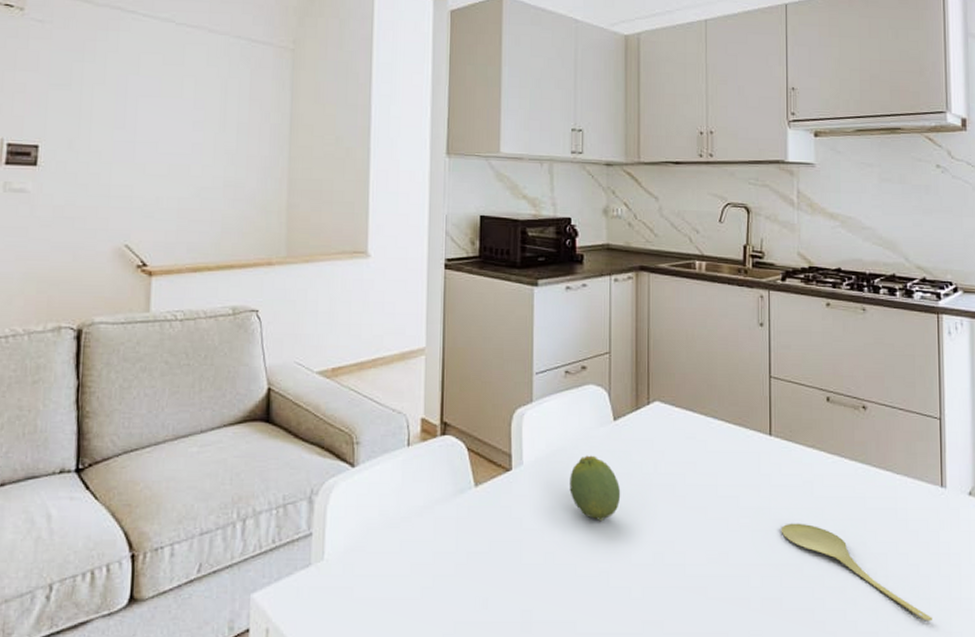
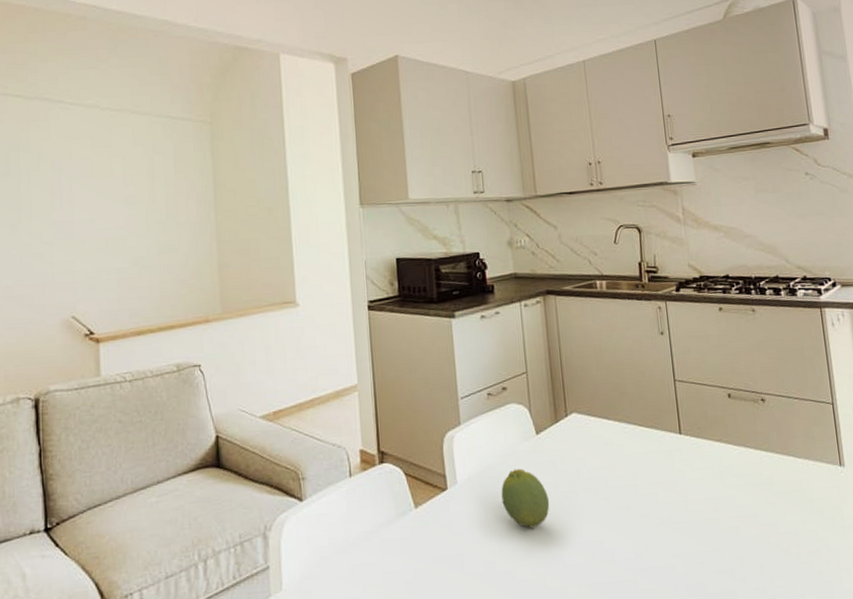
spoon: present [781,523,932,622] -> none [698,512,845,591]

